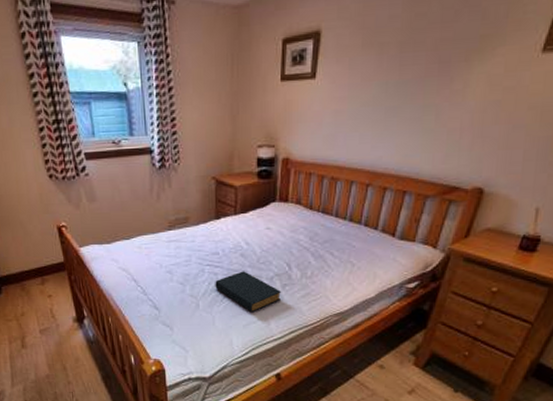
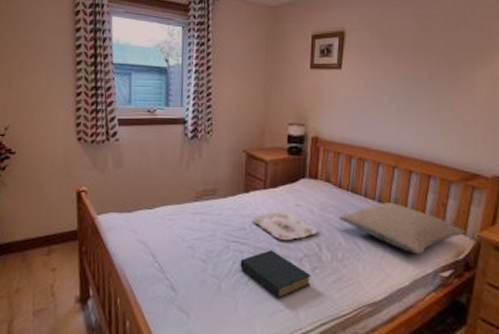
serving tray: none [223,235,288,263] -> present [251,211,317,241]
pillow: none [309,221,436,269] -> present [339,203,466,254]

